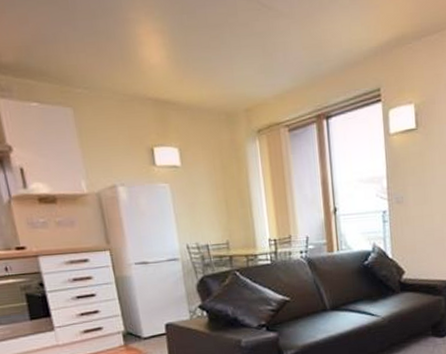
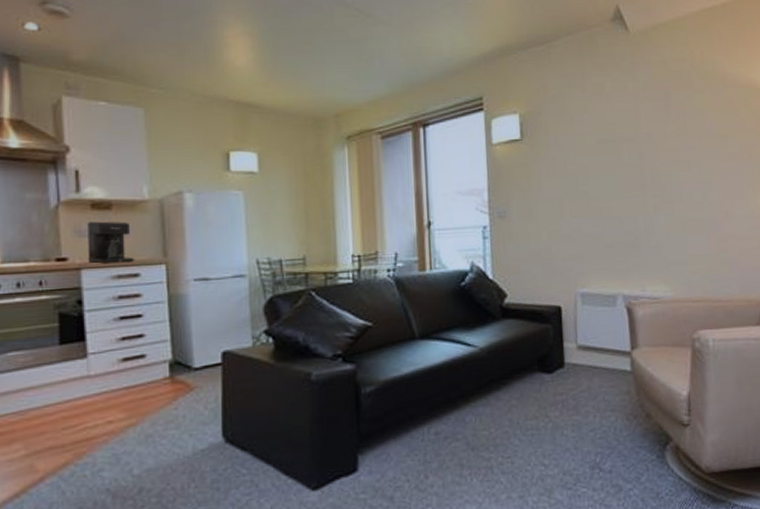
coffee maker: none [38,213,82,252] -> present [88,221,134,265]

